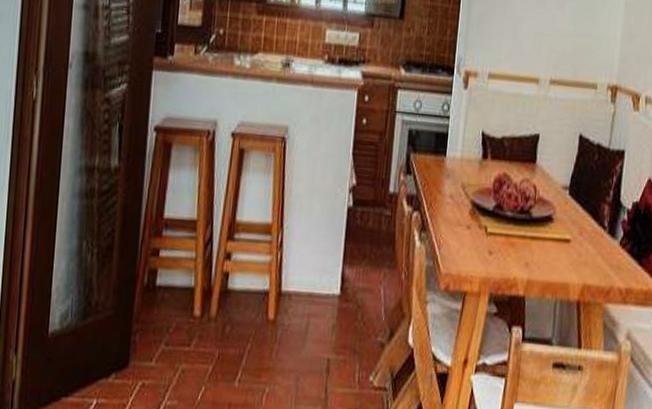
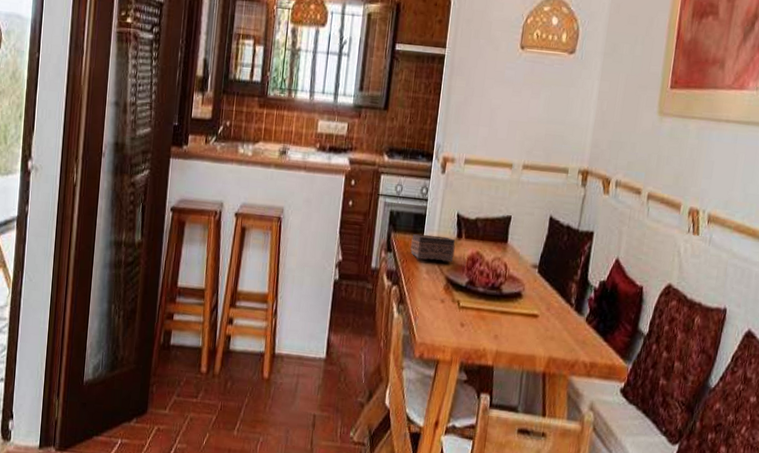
tissue box: none [432,155,481,185] -> present [410,234,456,263]

